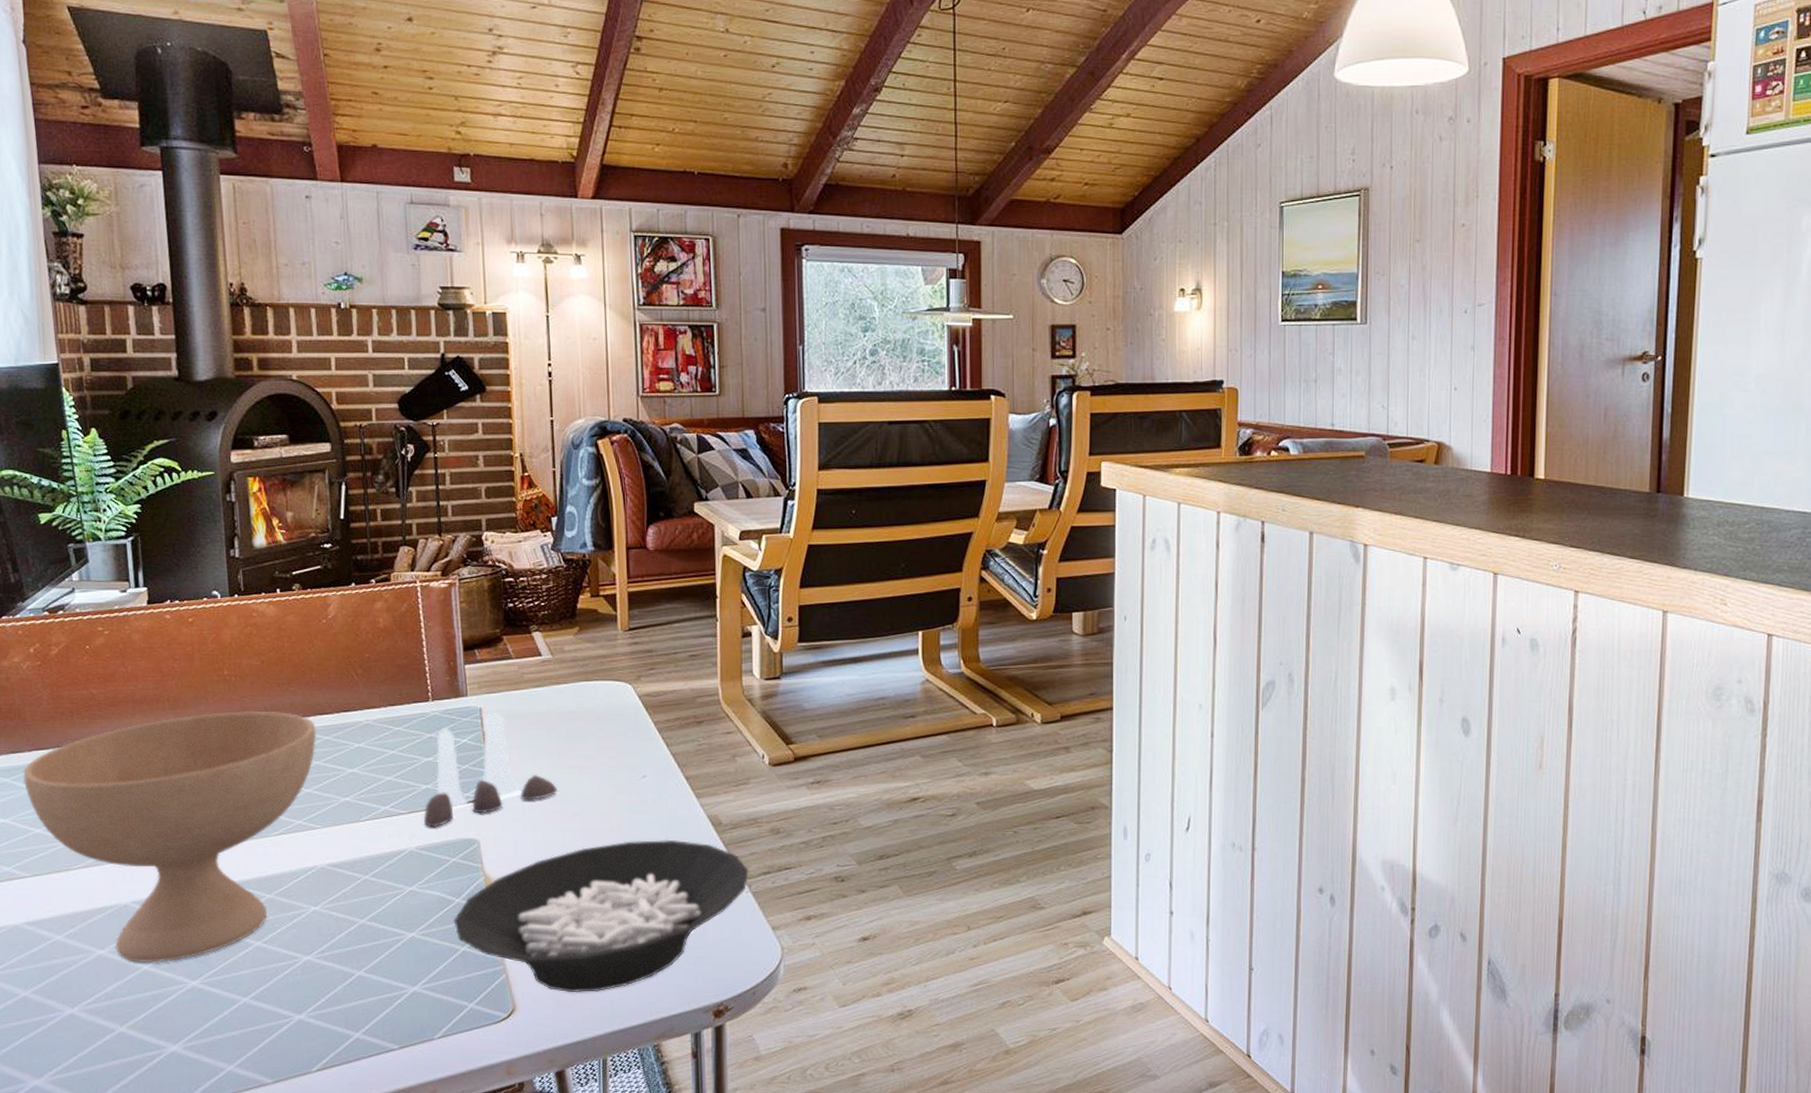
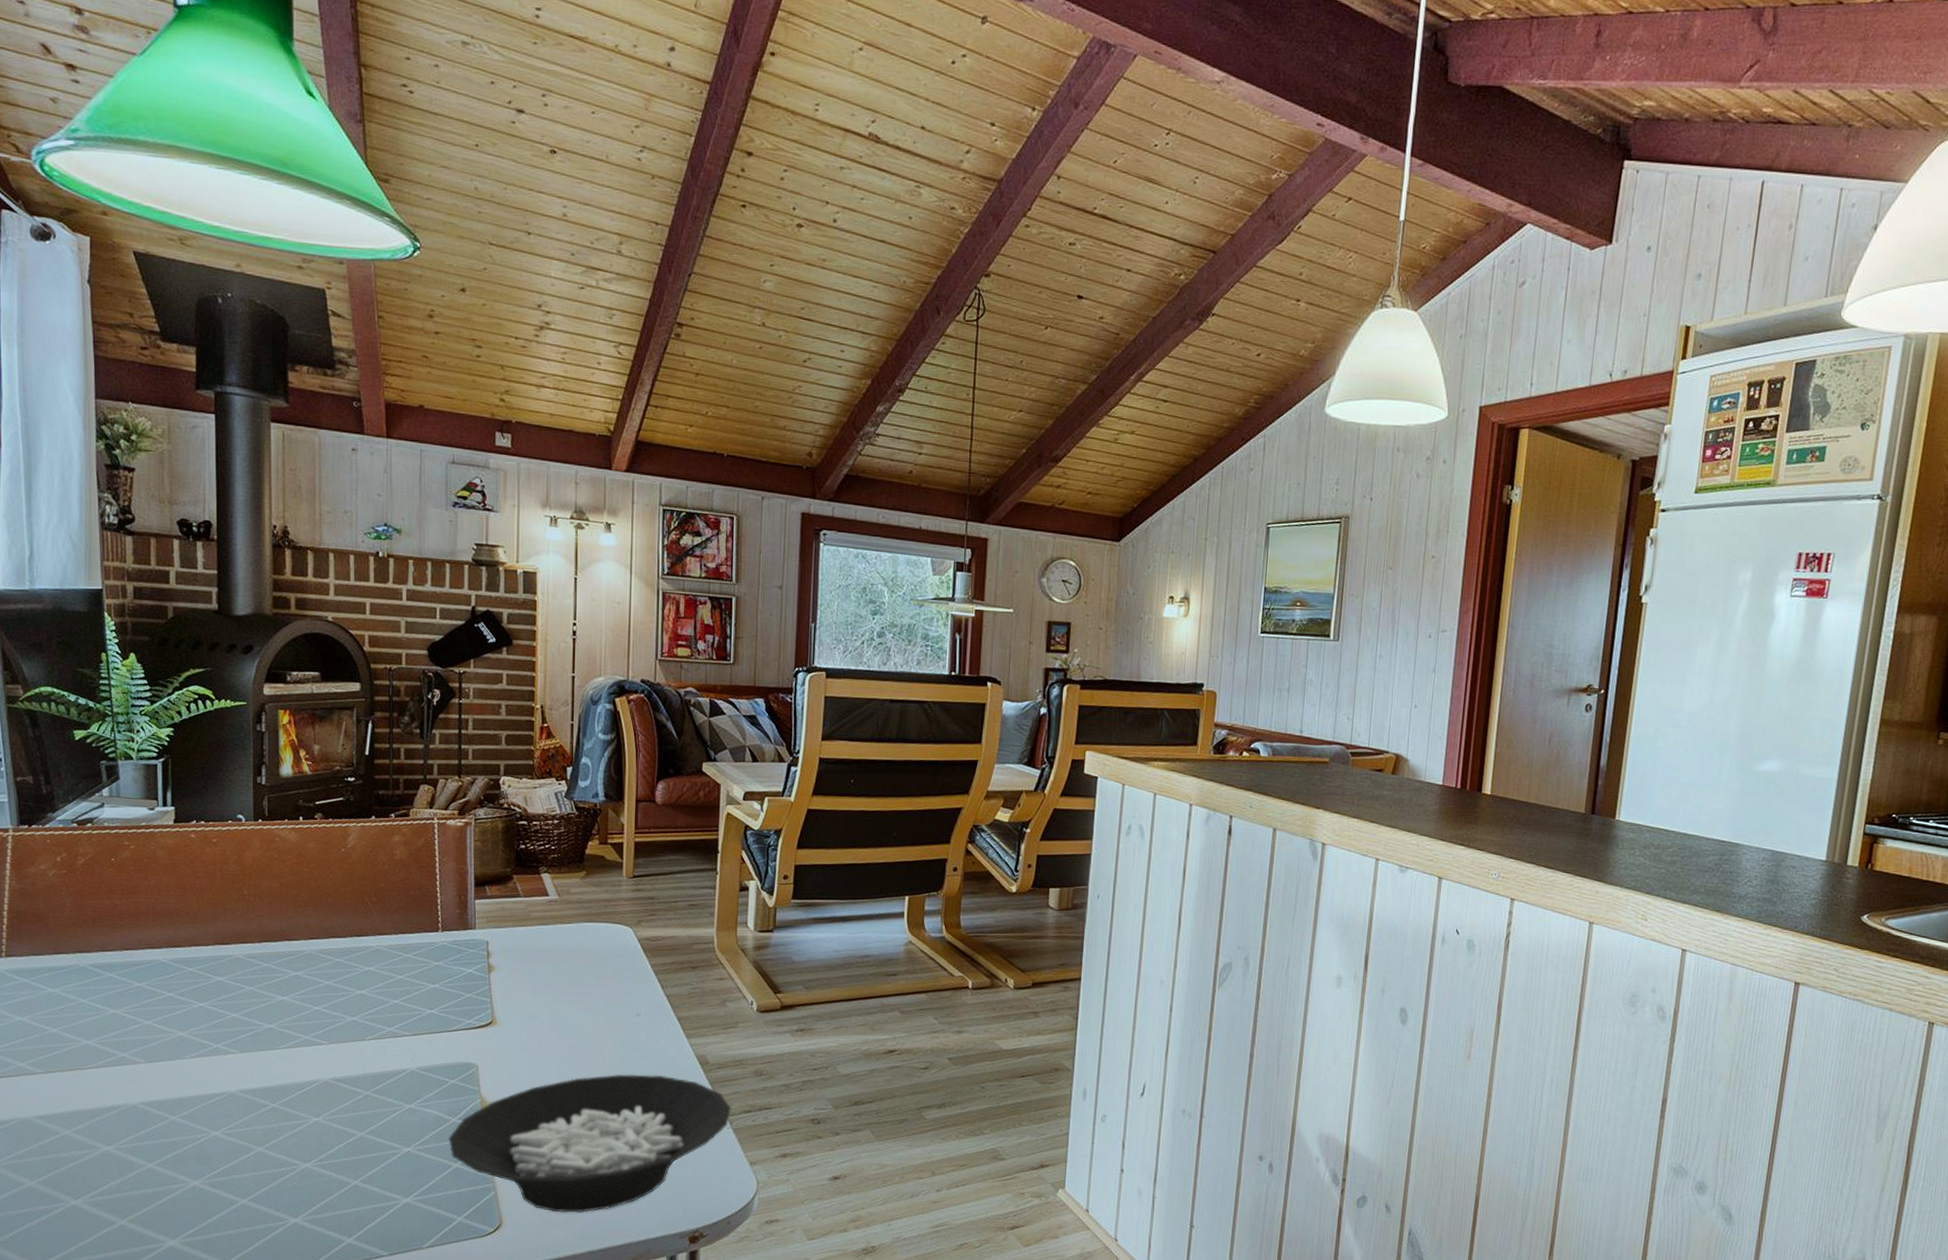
bowl: present [23,710,317,963] -> none [42,929,329,1162]
salt and pepper shaker set: present [423,713,557,827] -> none [426,947,555,1050]

